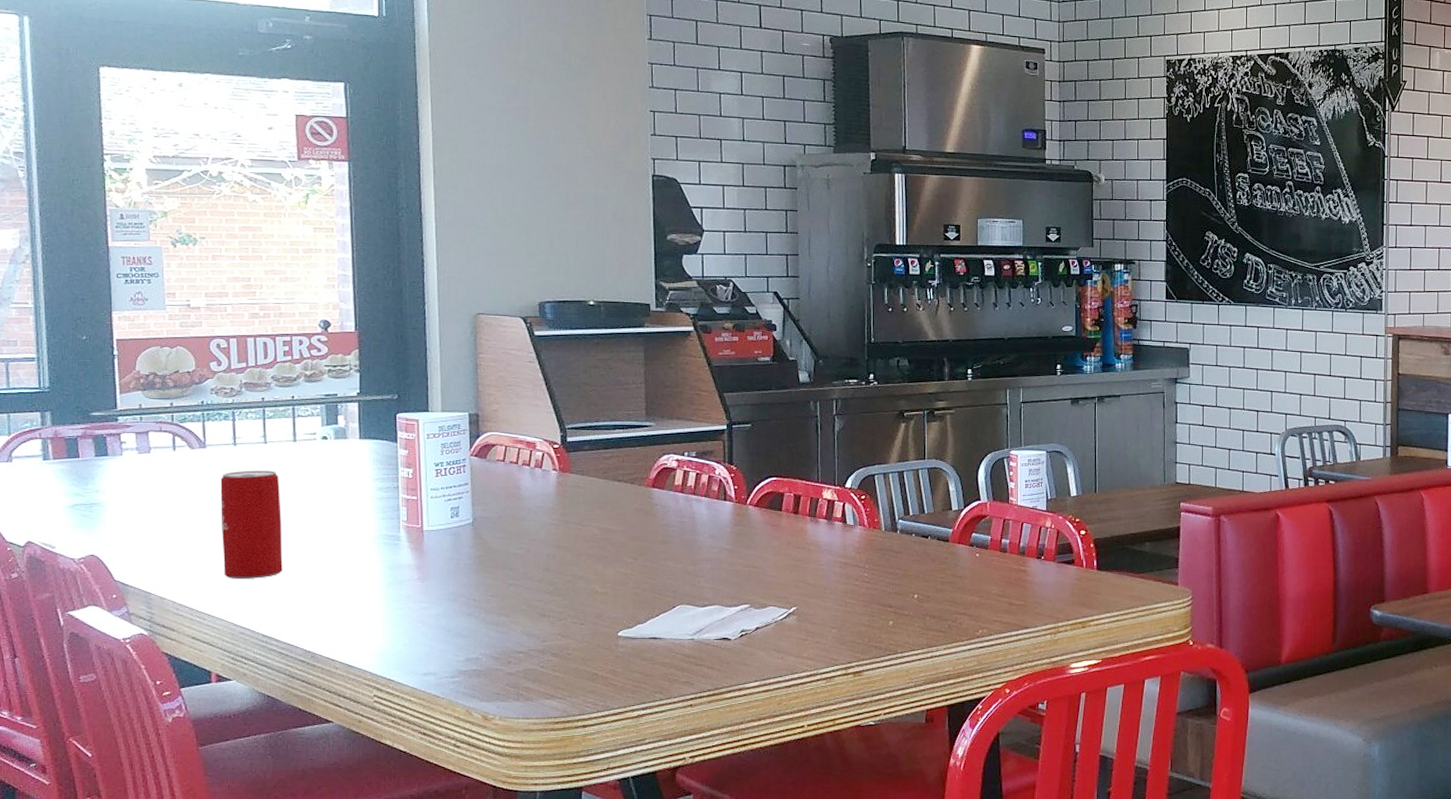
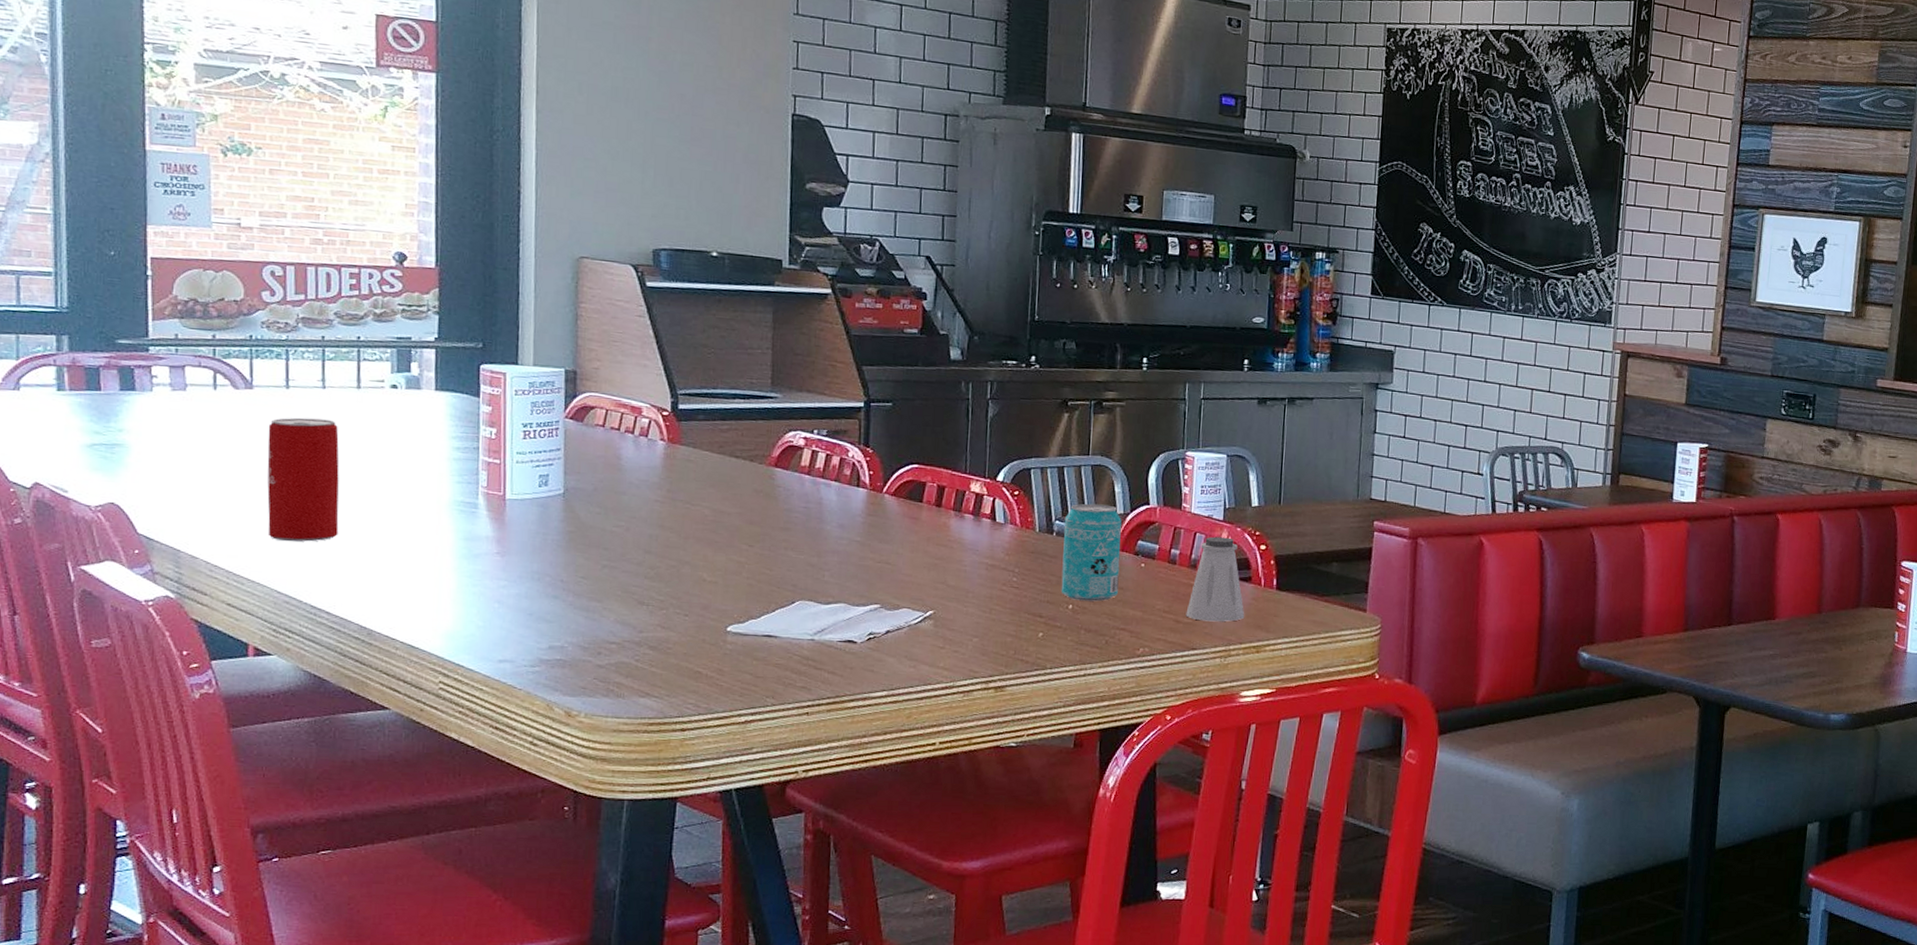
beverage can: none [906,503,958,590] -> present [1061,503,1122,602]
saltshaker: none [1018,525,1070,602] -> present [1185,536,1245,622]

